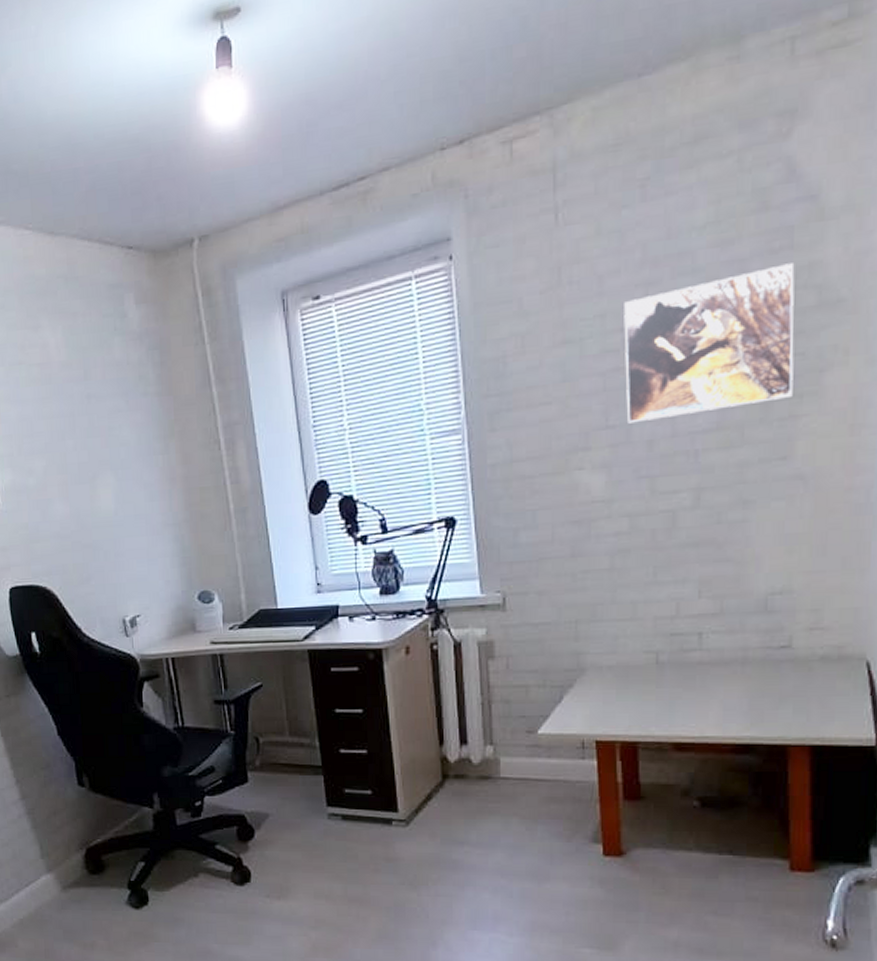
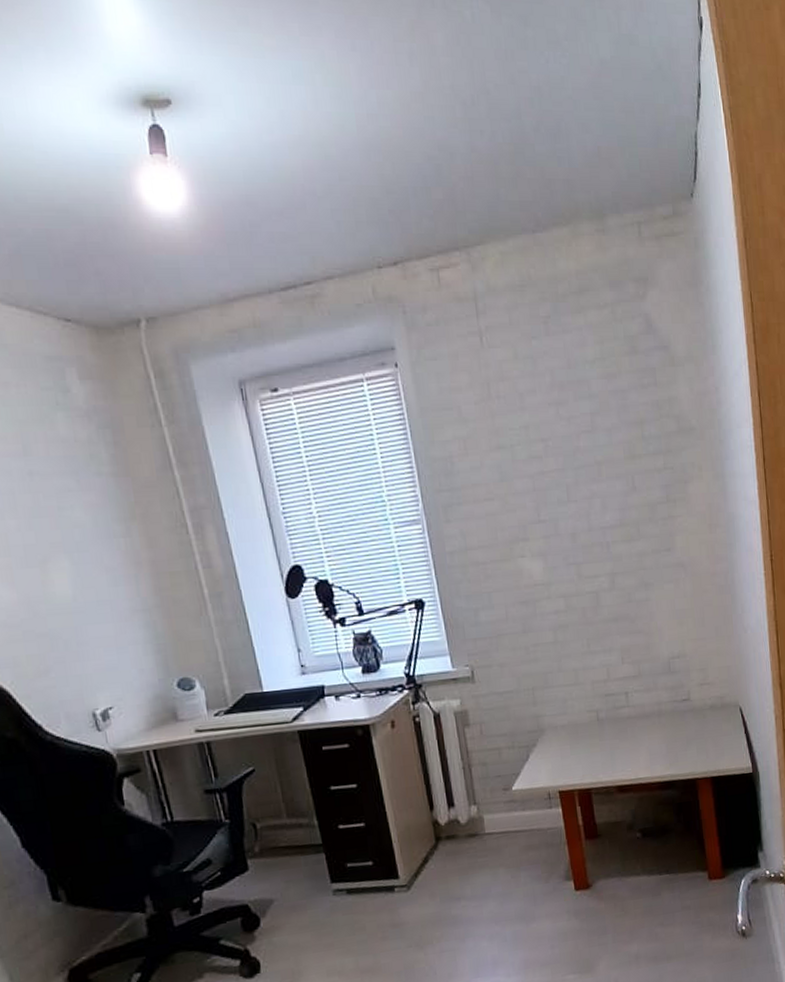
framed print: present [624,263,795,424] -> none [542,397,669,519]

